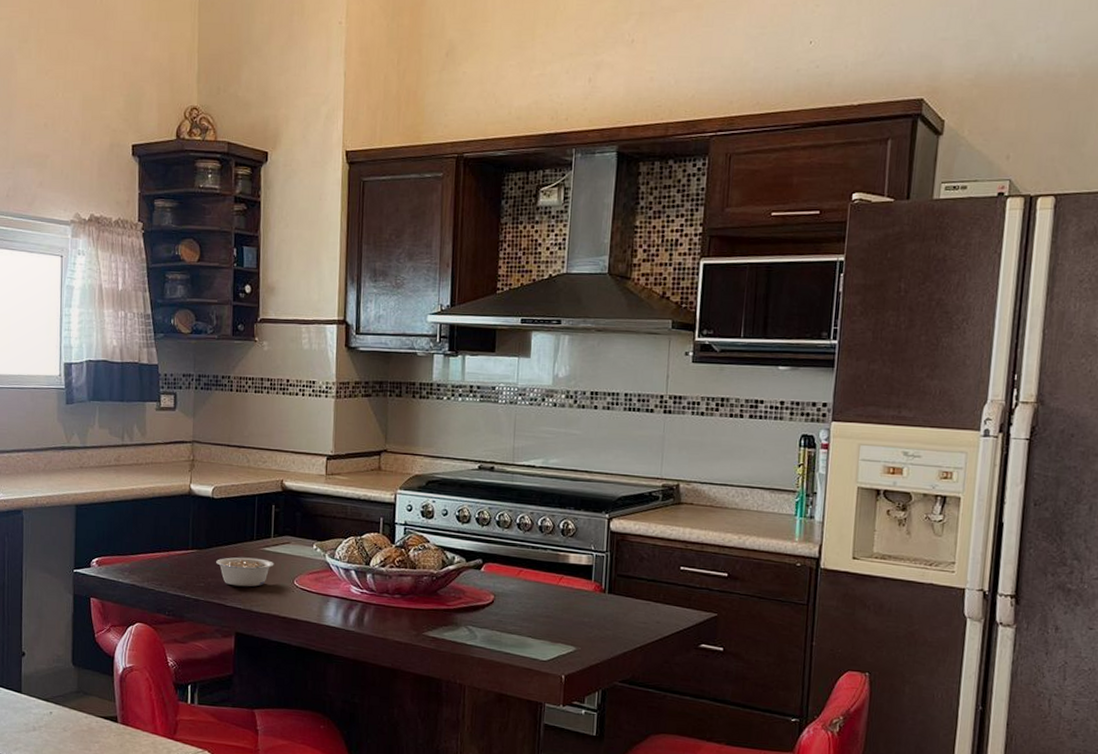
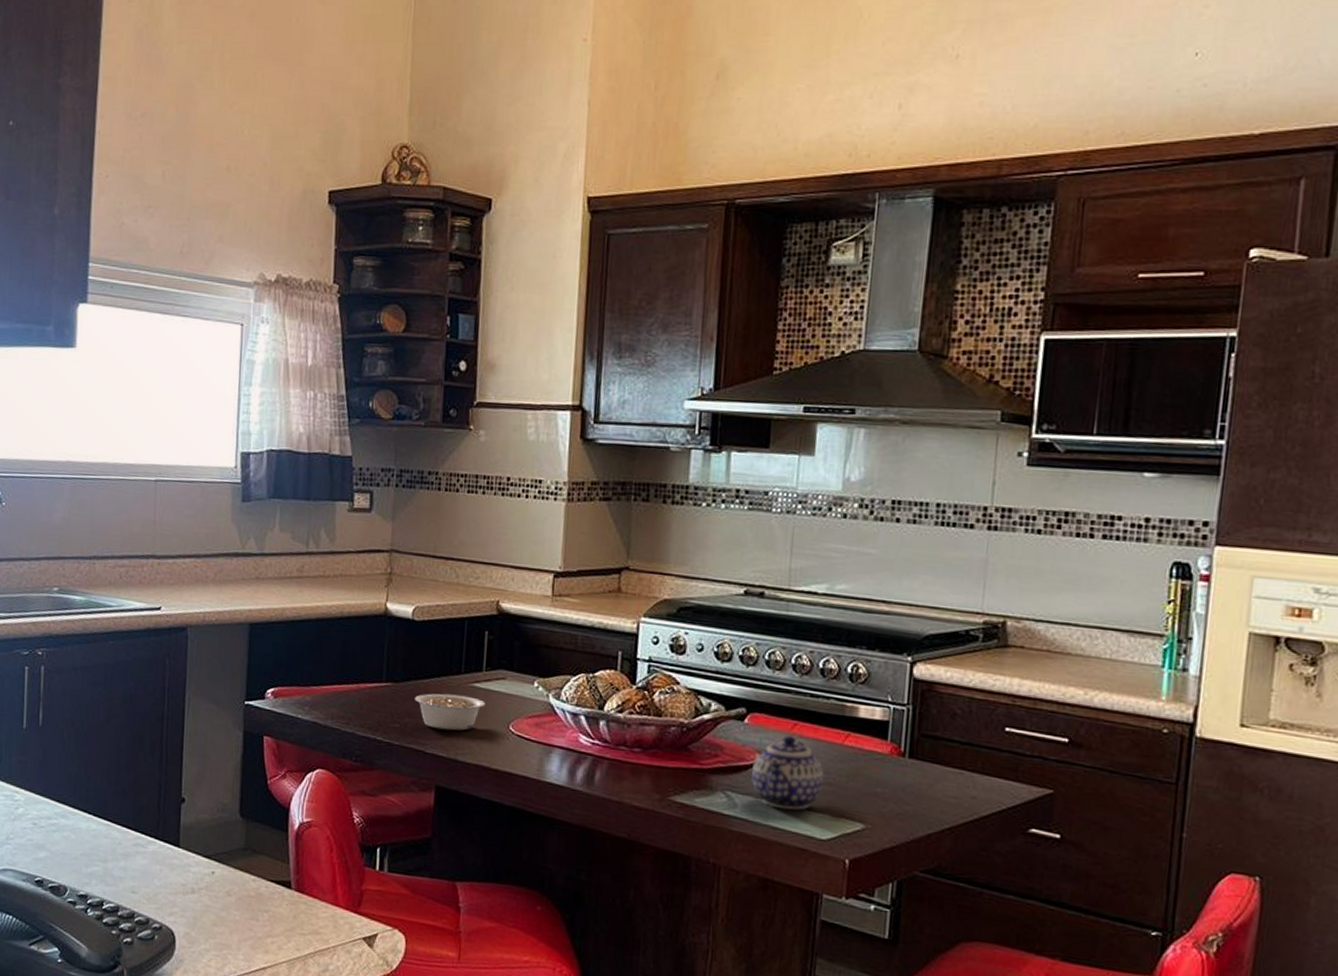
teapot: none [488,580,544,639] -> present [751,735,824,810]

